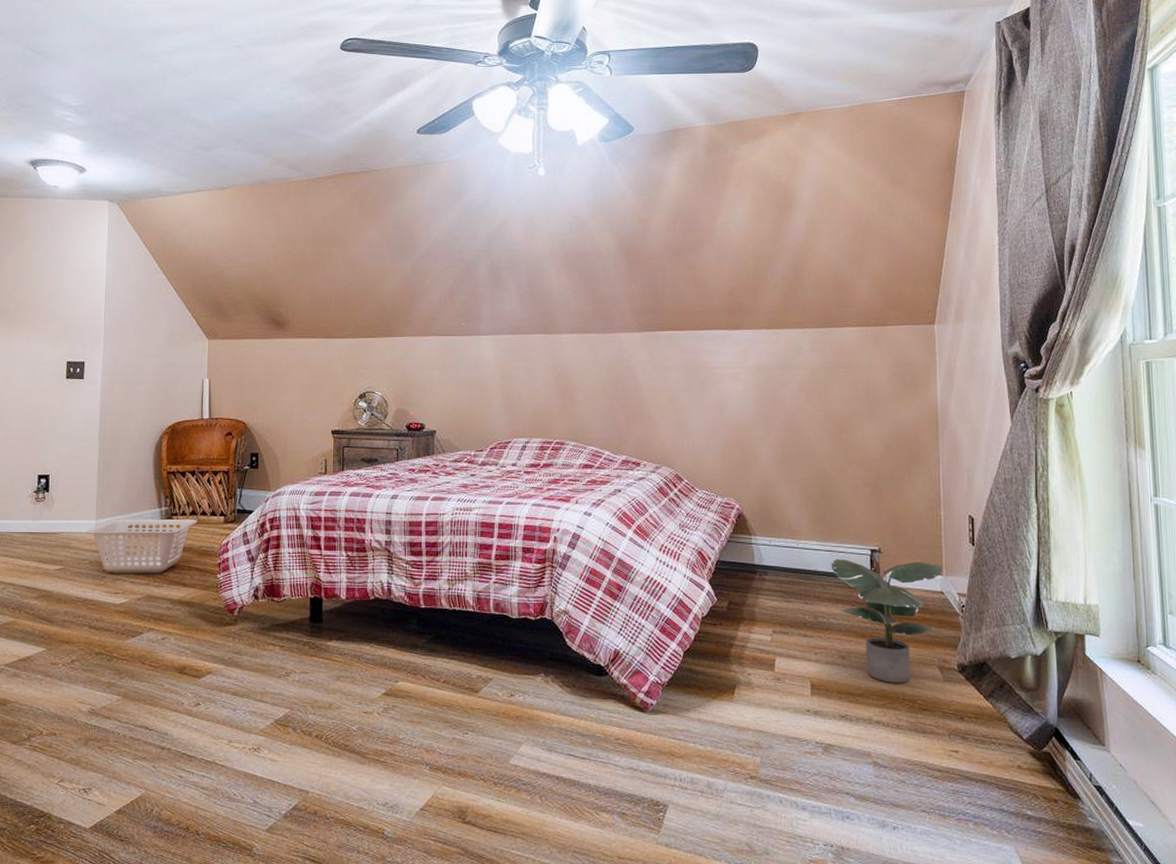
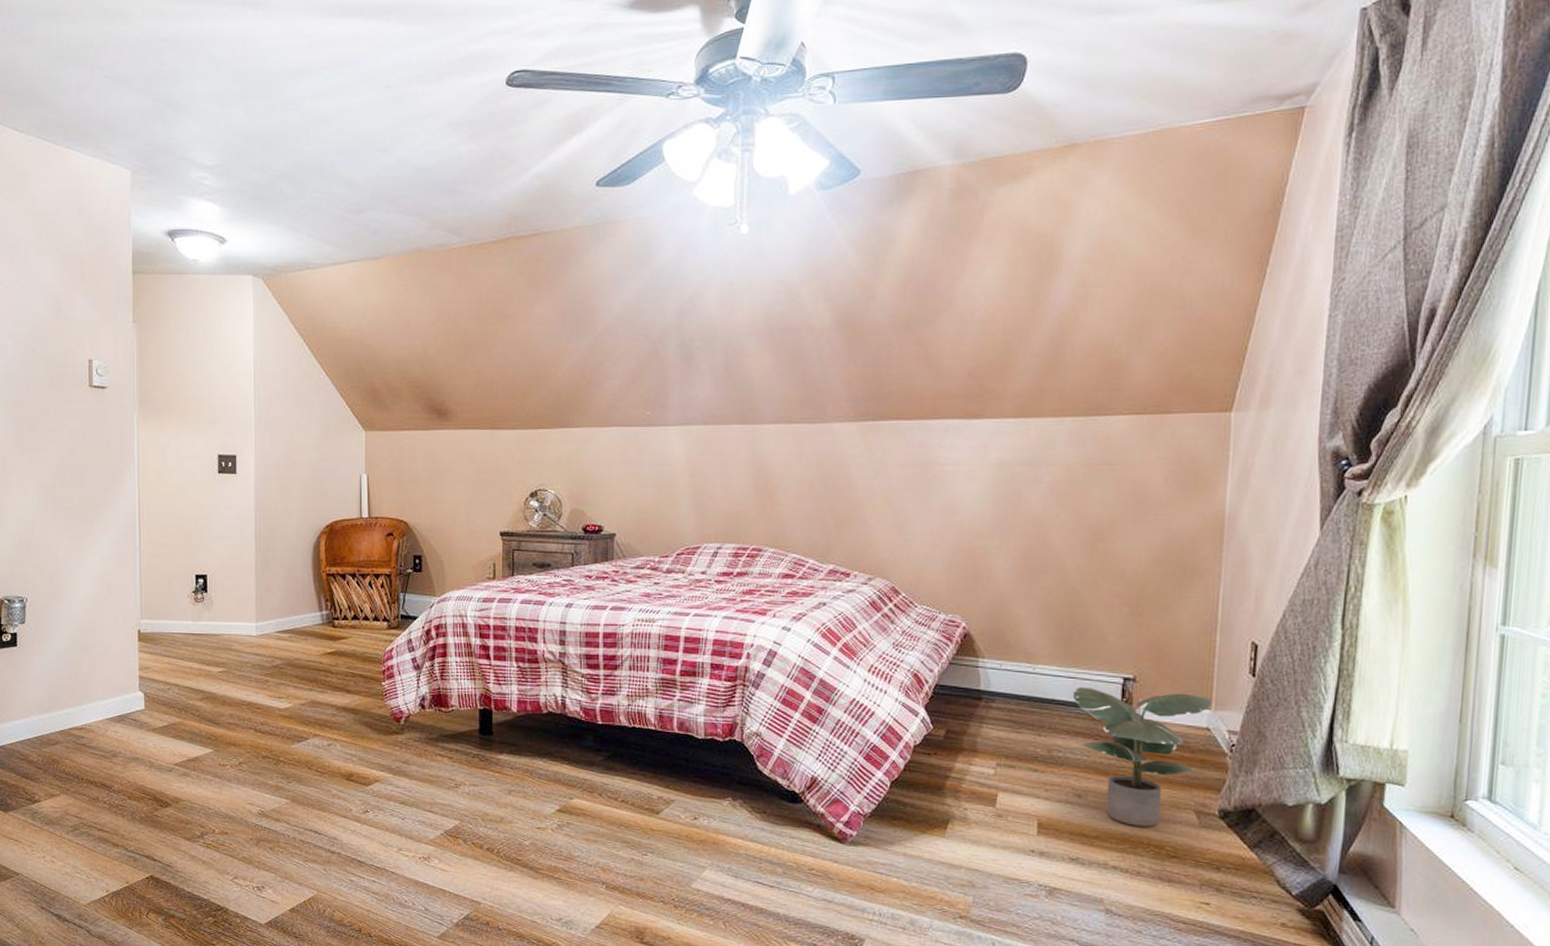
laundry basket: present [85,518,198,574] -> none [246,622,360,679]

